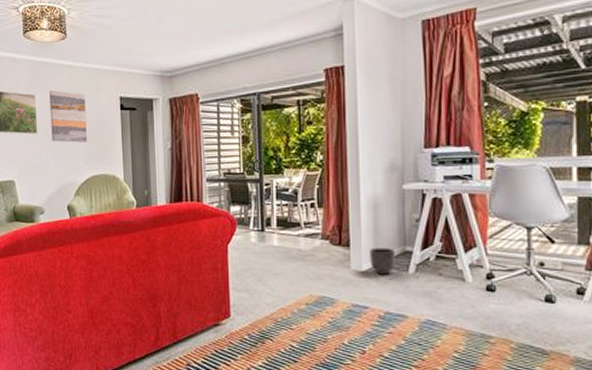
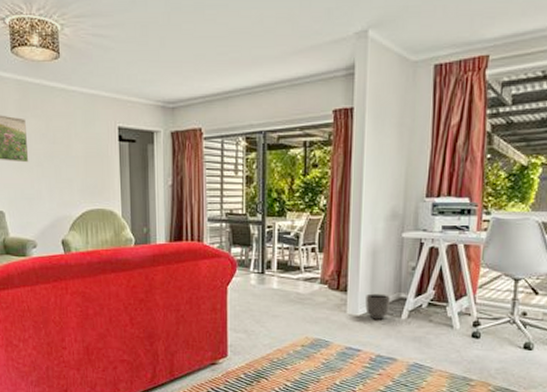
wall art: present [49,90,87,143] -> none [41,116,83,174]

